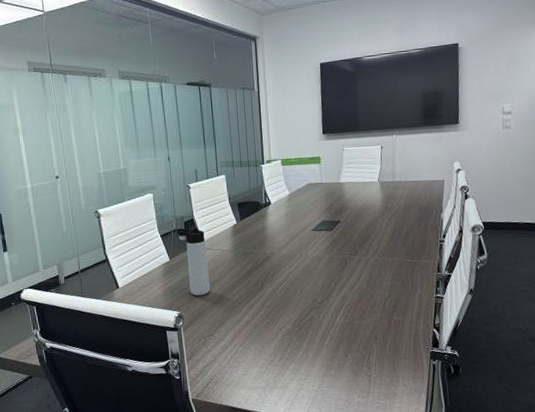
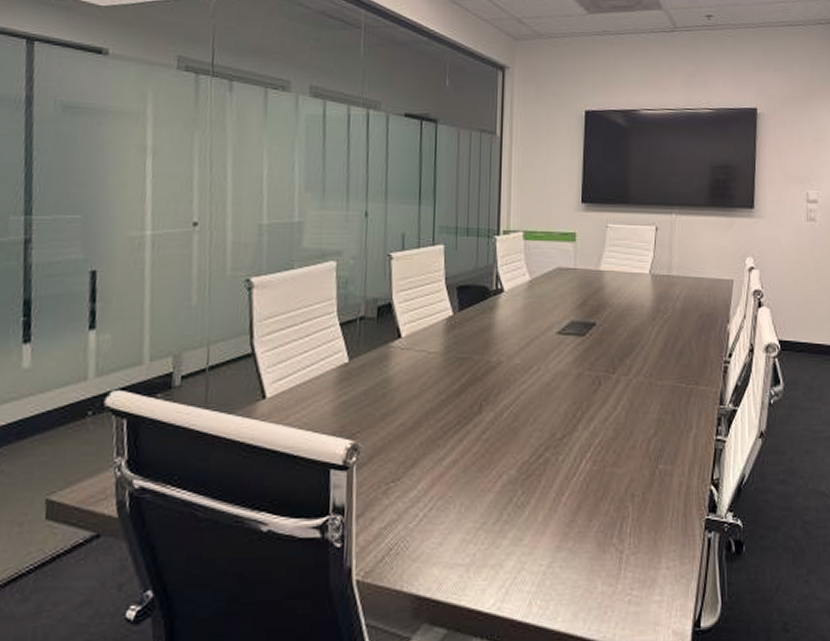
thermos bottle: present [176,228,211,296] -> none [364,316,406,417]

